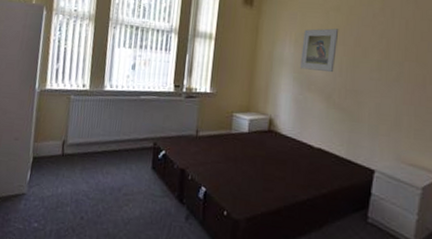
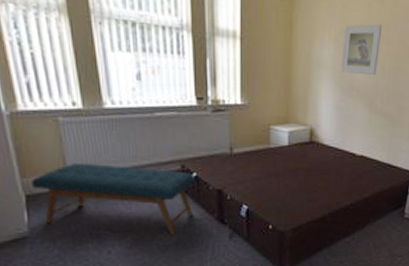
bench: none [39,133,164,208] -> present [30,164,196,235]

